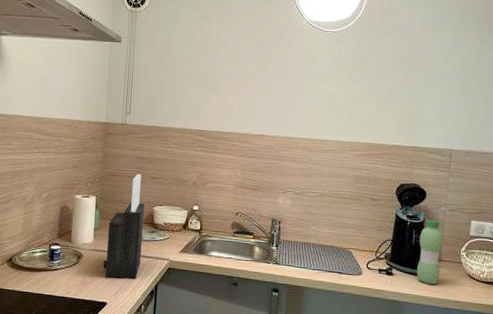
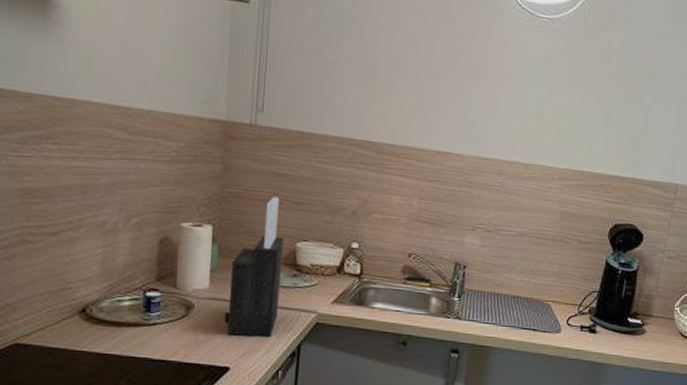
water bottle: present [417,220,443,284] -> none [623,268,657,344]

